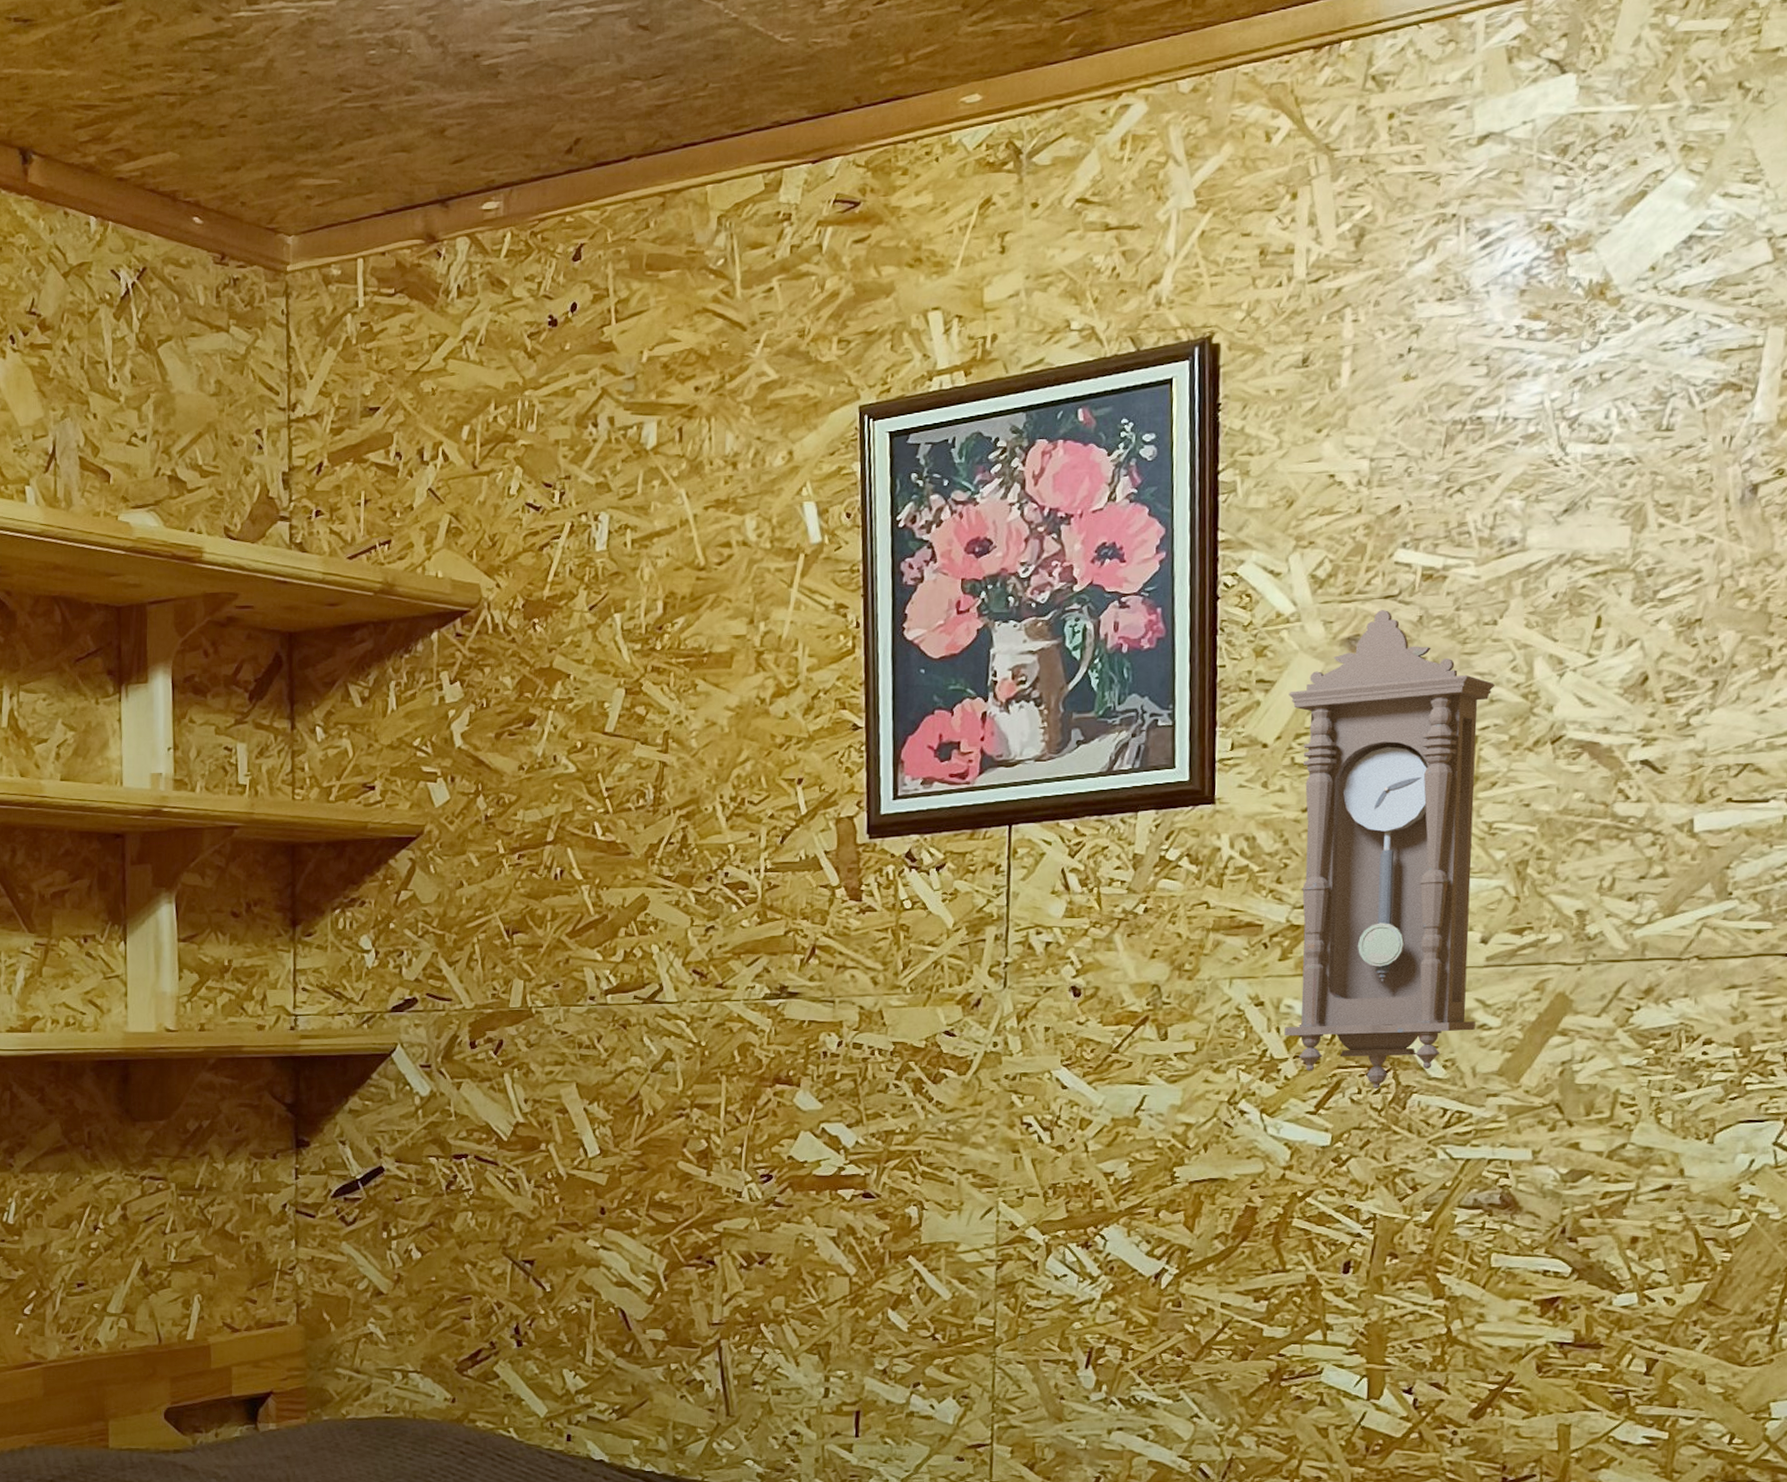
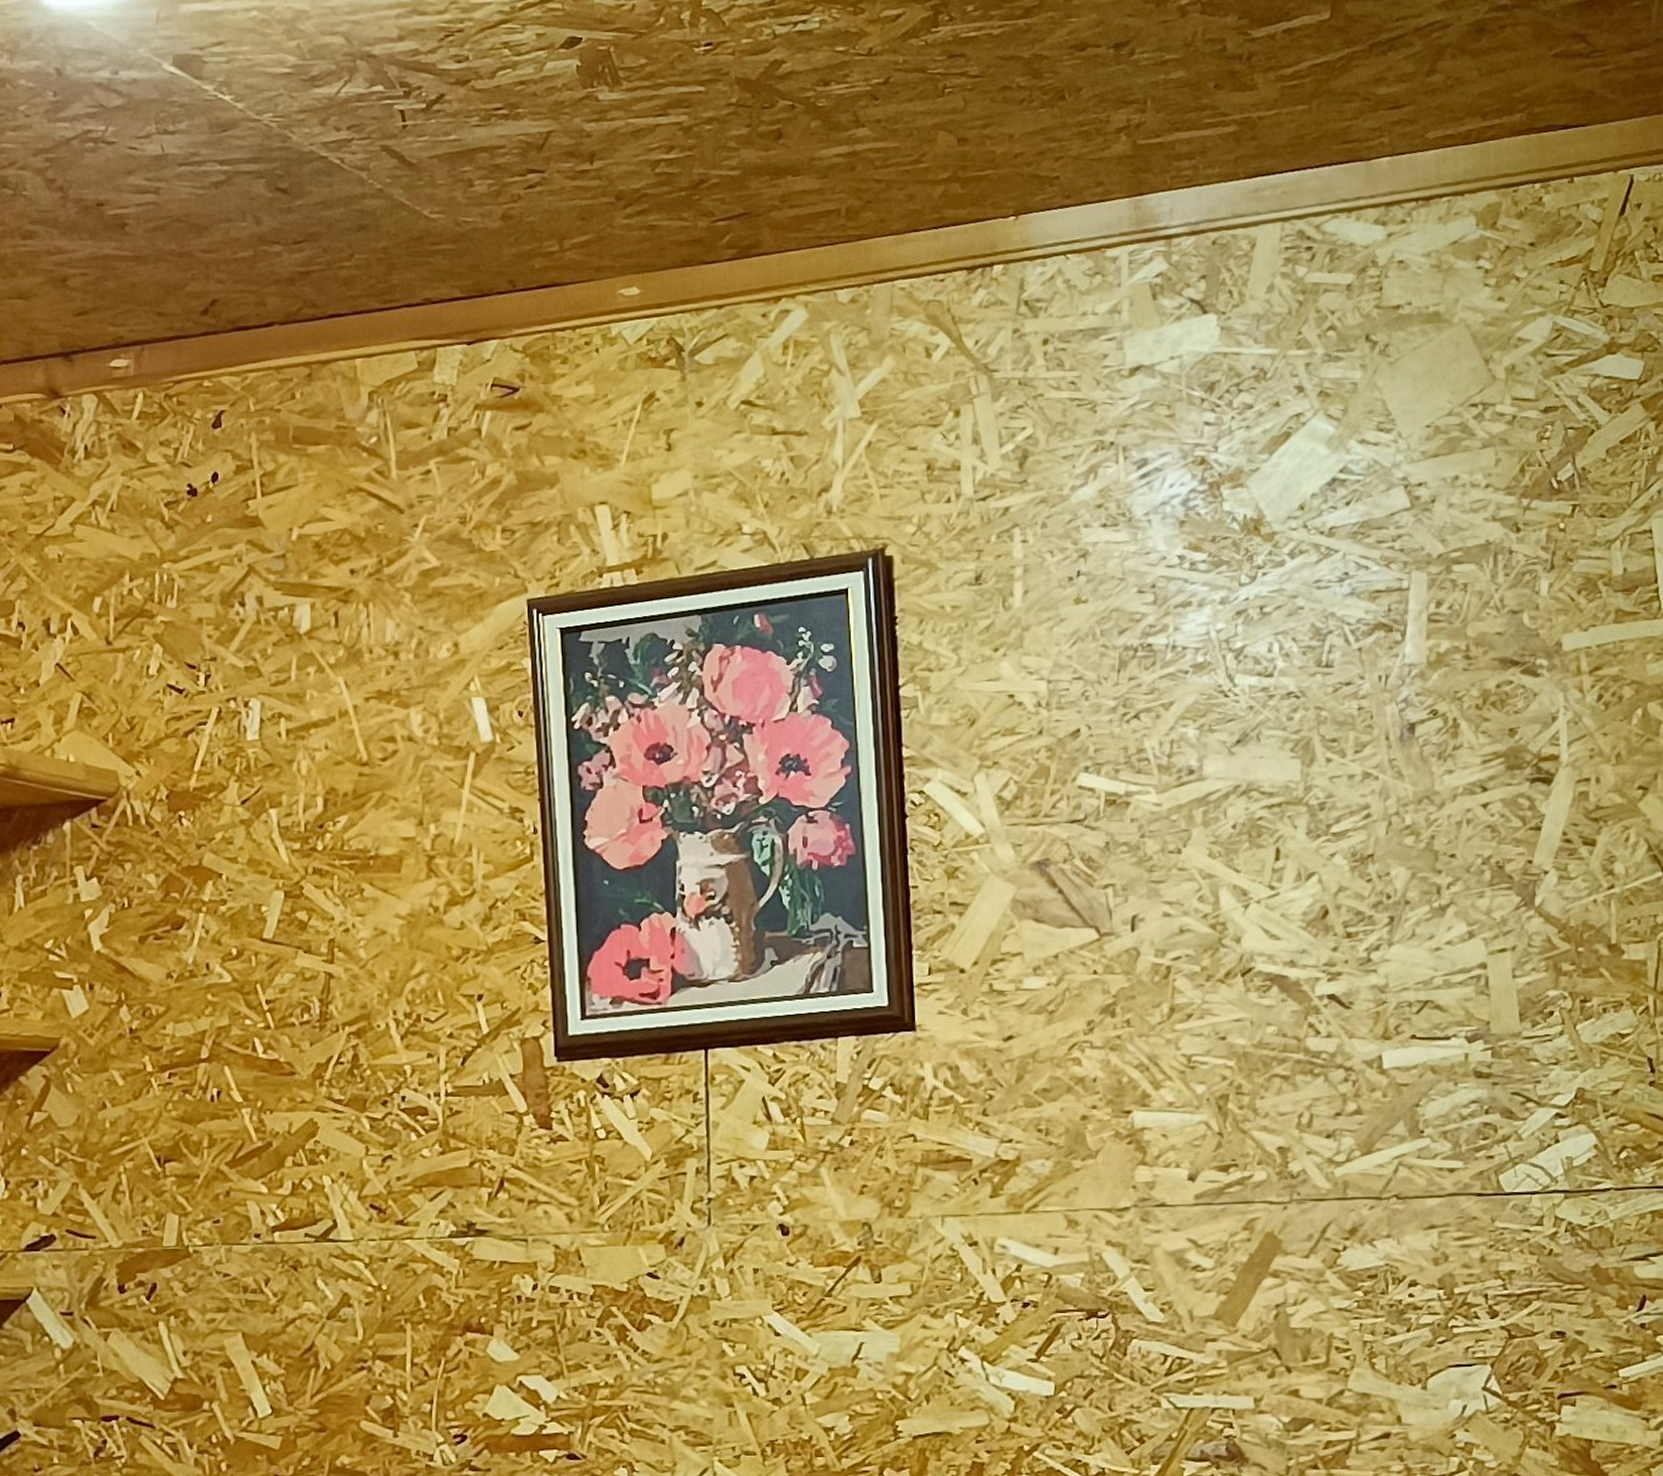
pendulum clock: present [1284,609,1495,1090] -> none [983,833,1189,1335]

